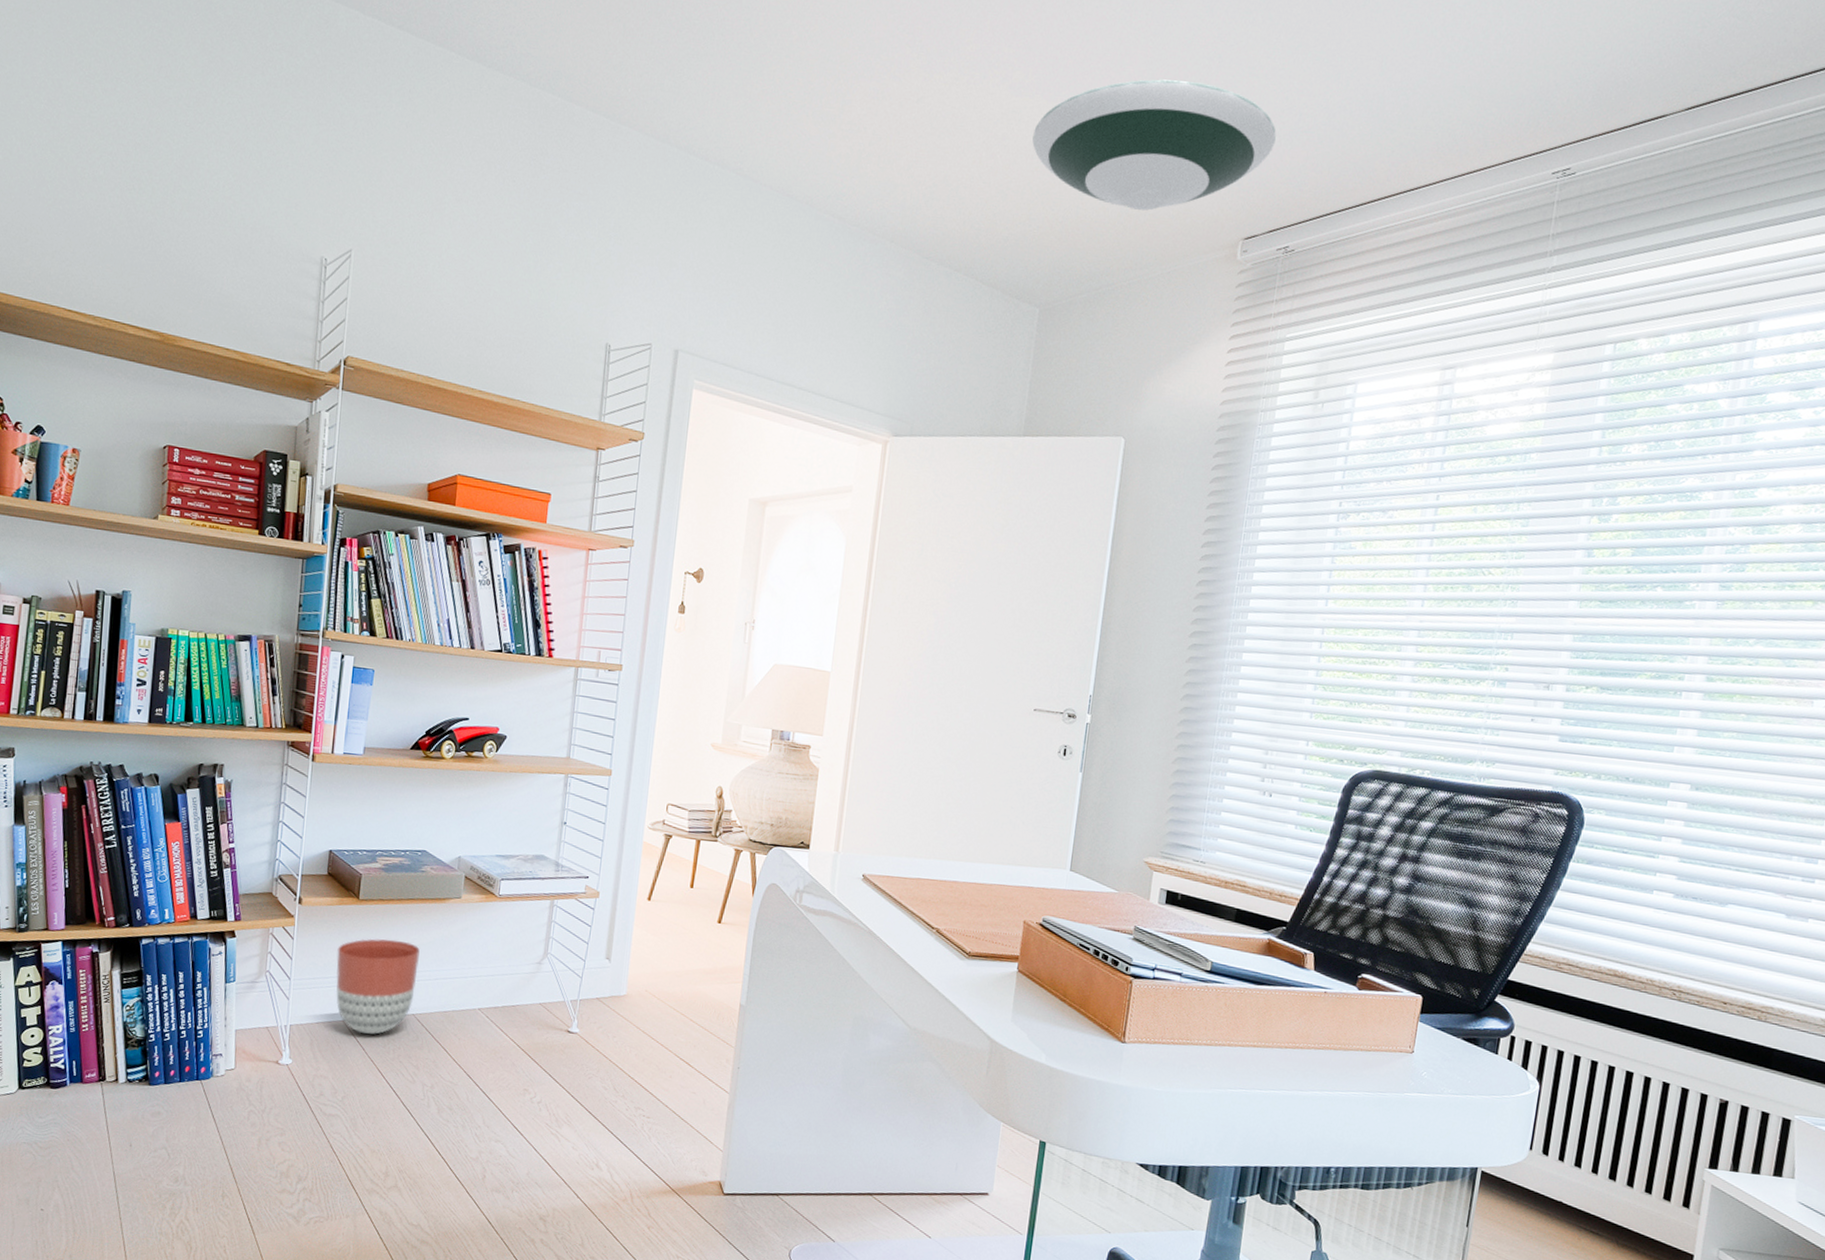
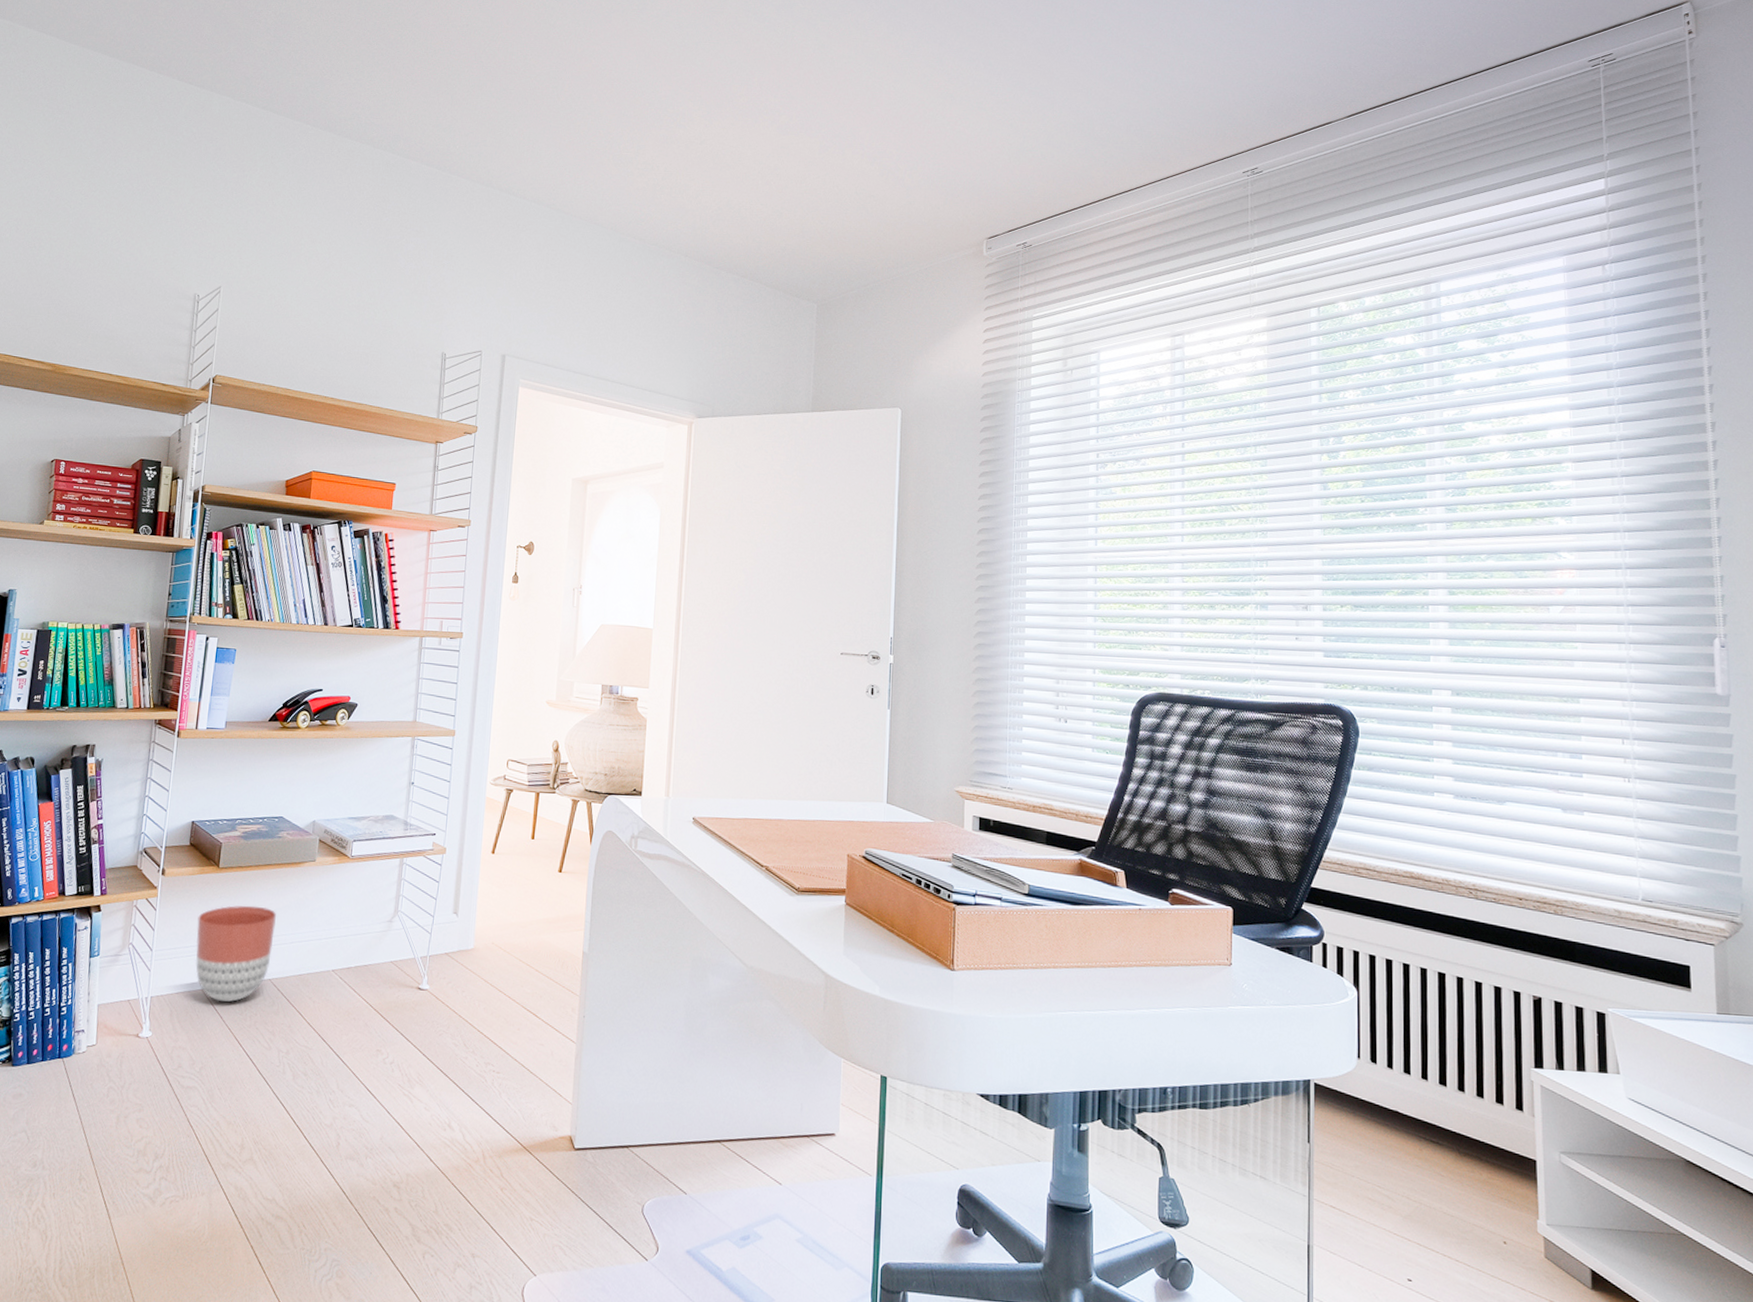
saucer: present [1032,79,1276,211] -> none [800,116,1005,220]

